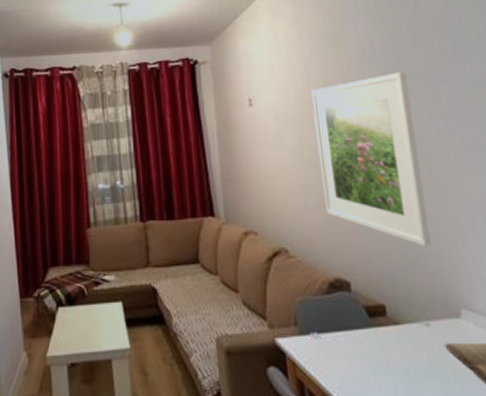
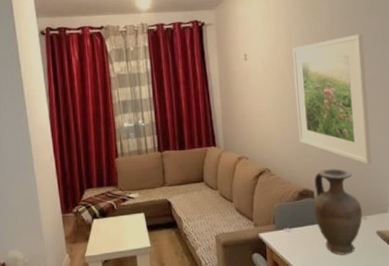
vase: none [350,251,424,377] -> present [313,168,363,255]

